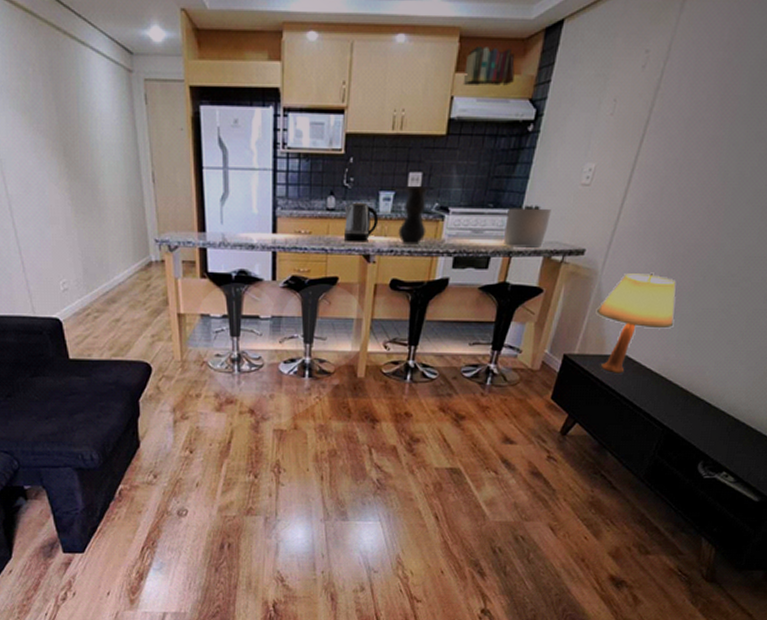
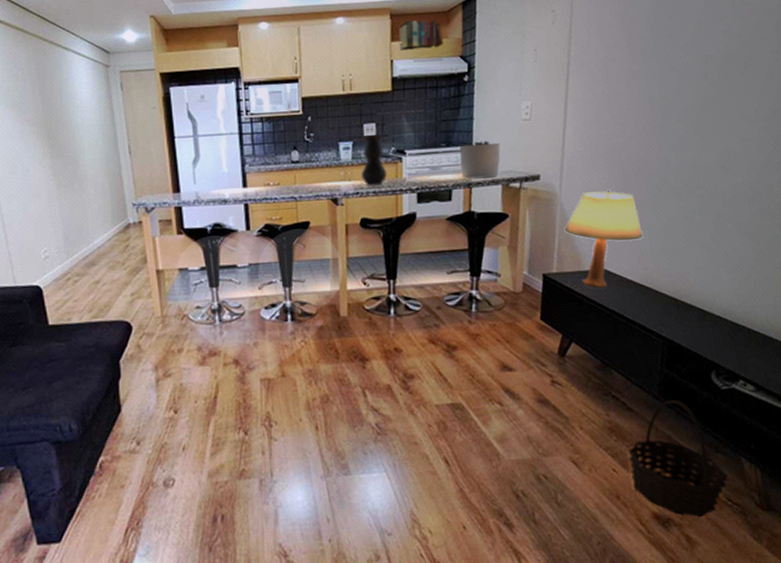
kettle: present [343,202,379,242] -> none [309,153,342,189]
basket: none [599,483,686,582] -> present [627,400,729,517]

